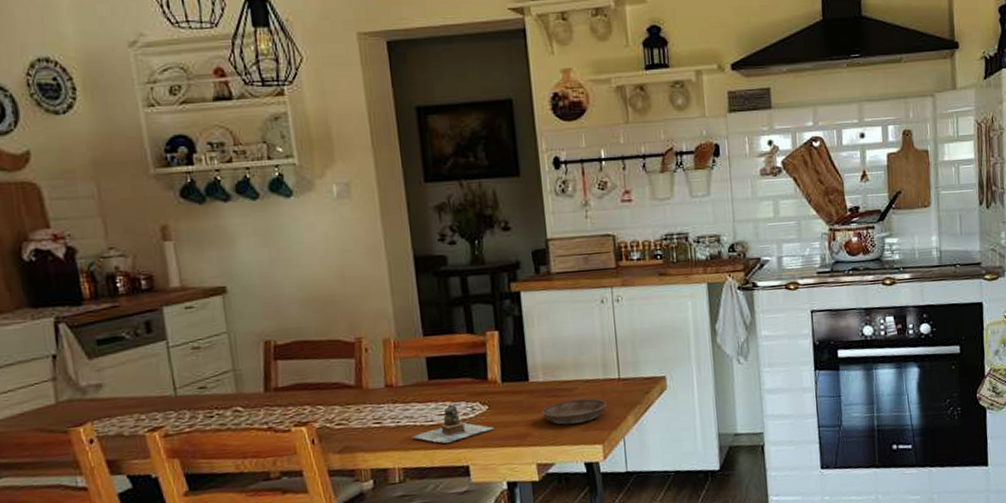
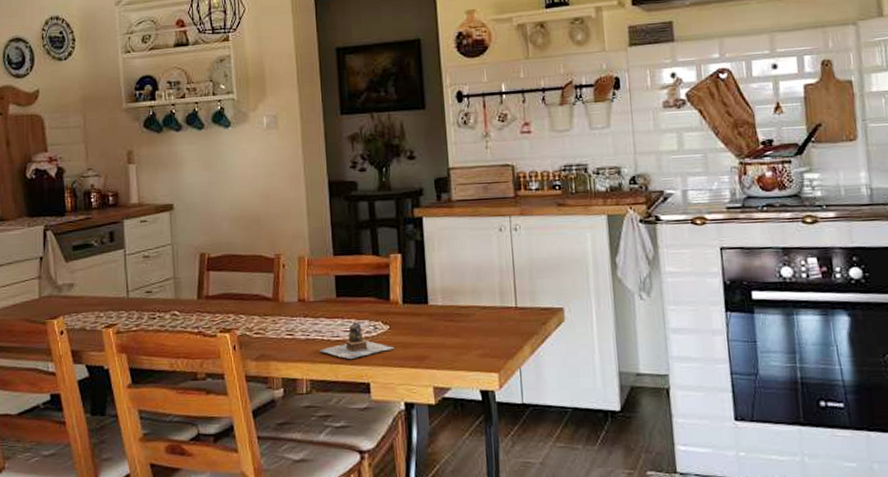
saucer: present [541,398,607,425] -> none [439,325,503,350]

